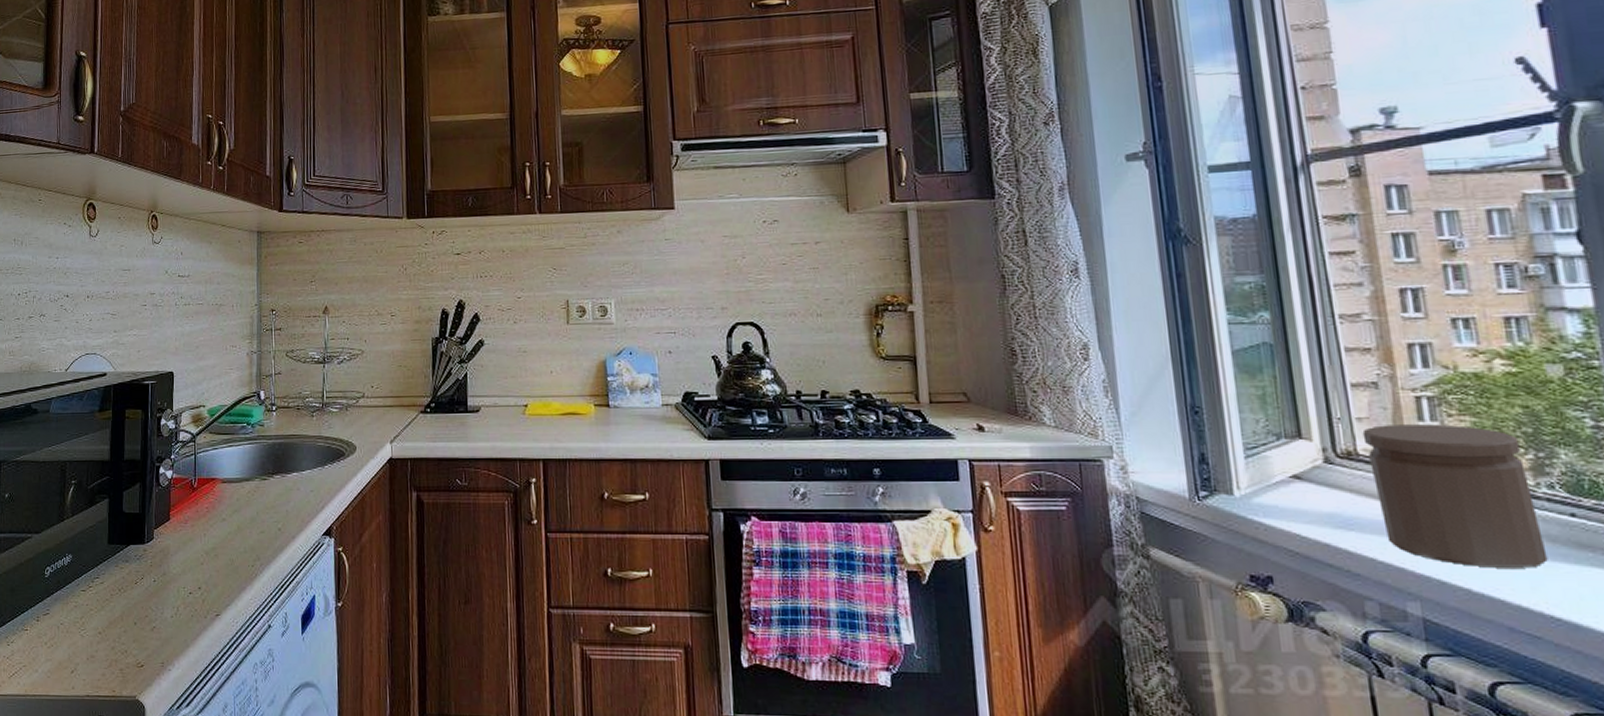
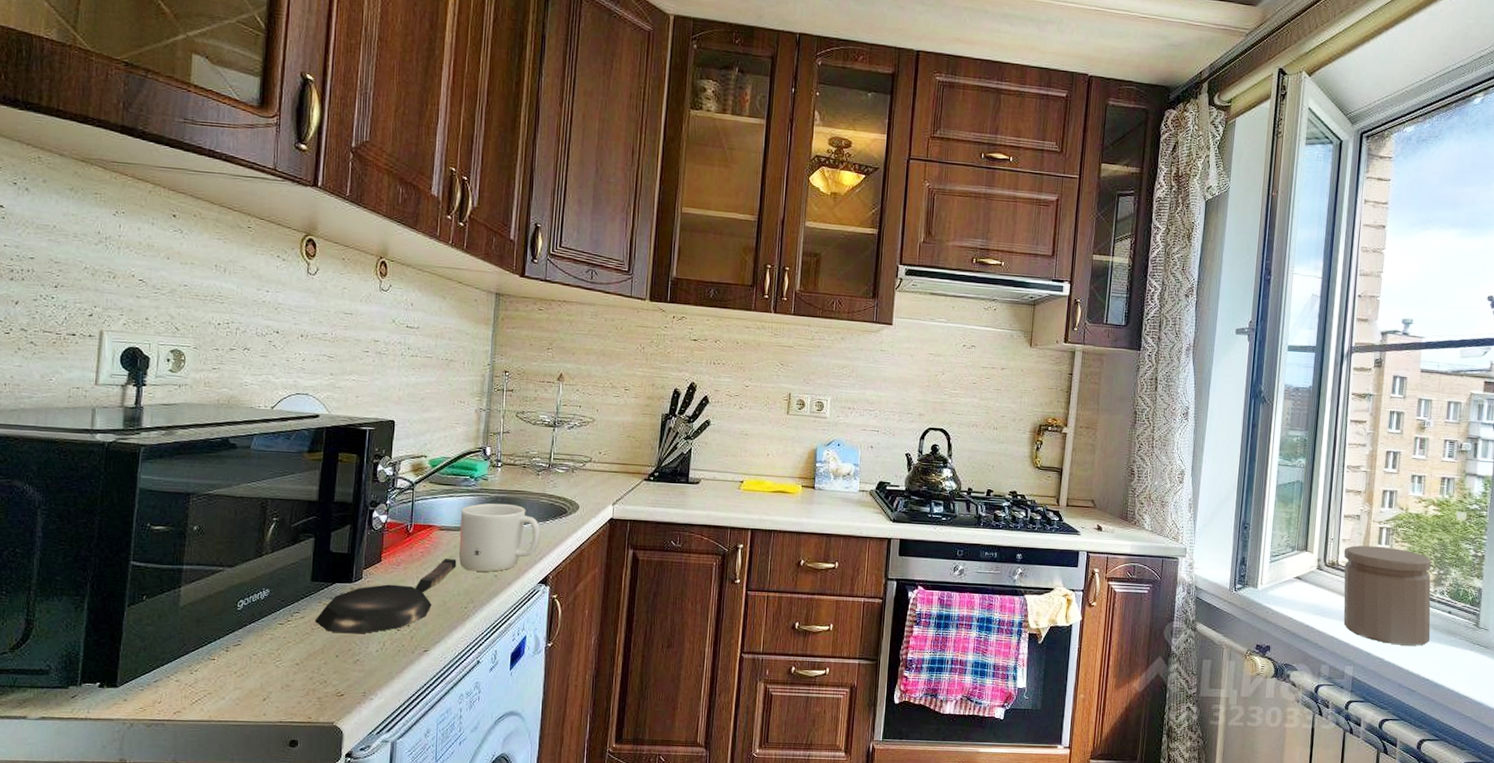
frying pan: none [113,513,241,599] -> present [314,559,457,634]
mug: none [241,449,320,525] -> present [458,503,541,572]

